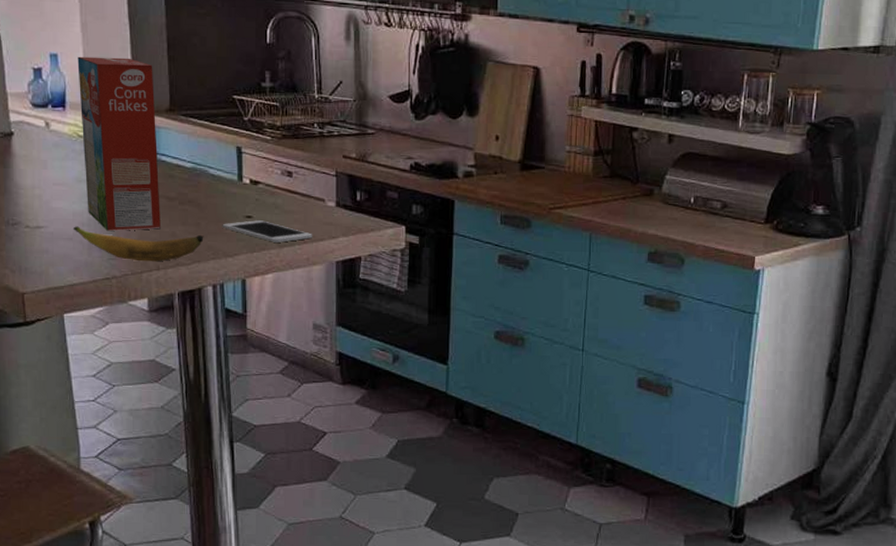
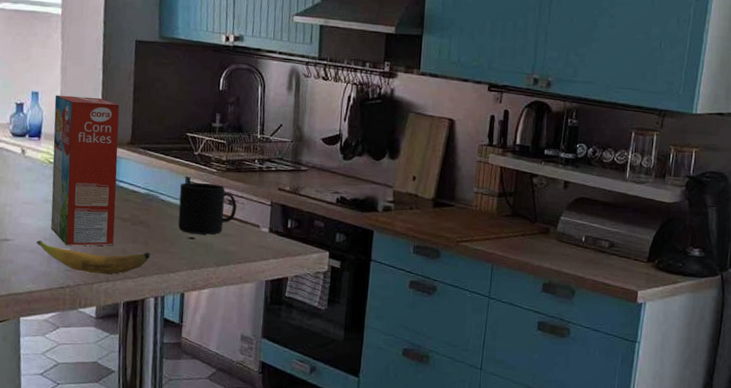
cell phone: present [222,220,312,243] -> none [167,241,246,262]
mug: none [231,152,298,212] -> present [178,182,237,235]

